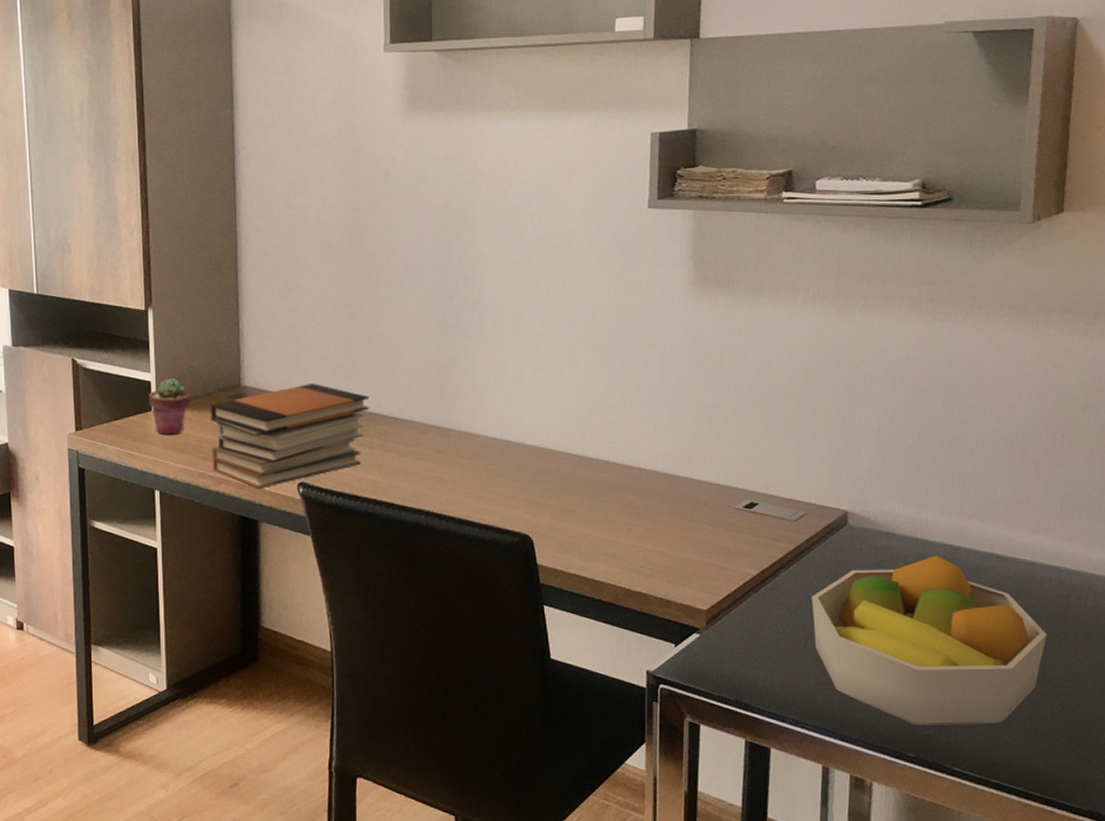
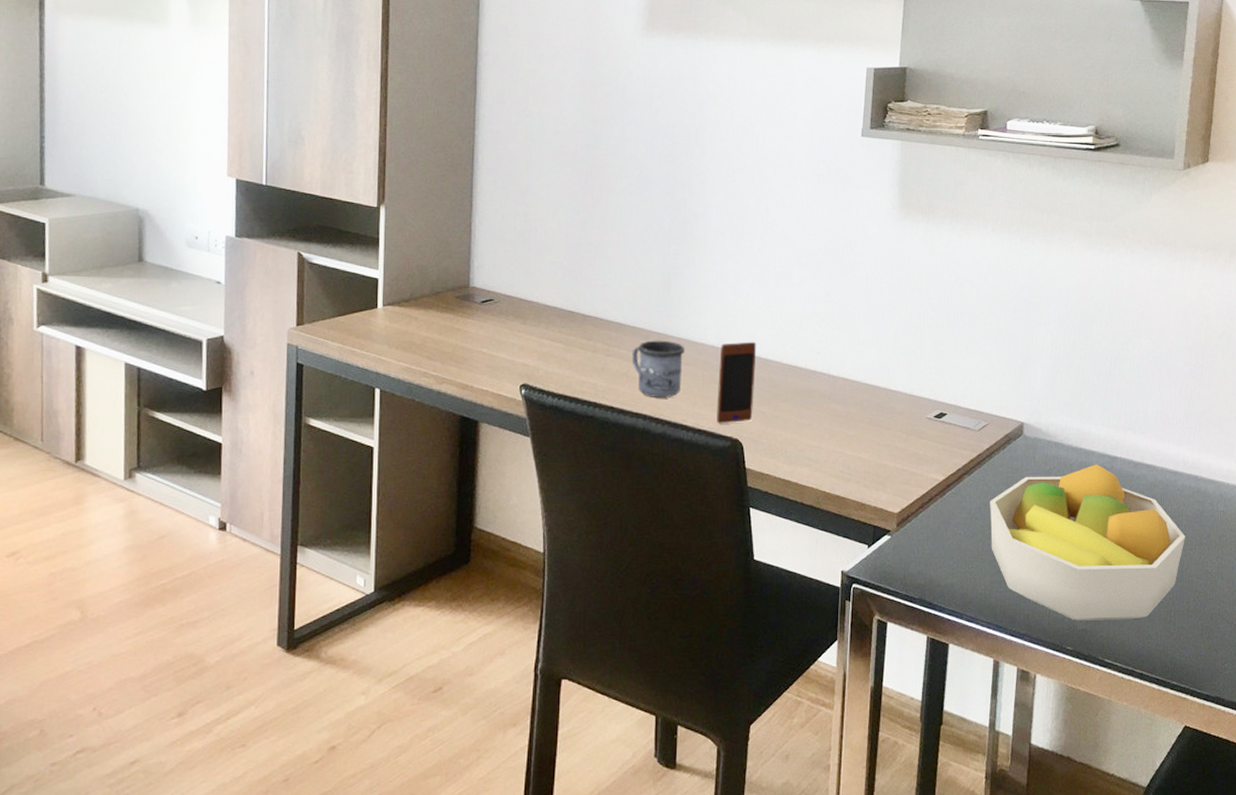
potted succulent: present [149,377,190,435] -> none [375,275,417,333]
book stack: present [210,383,370,489] -> none [435,287,595,390]
mug: none [410,434,467,493] -> present [632,340,685,397]
smartphone: none [503,432,543,519] -> present [717,341,757,424]

